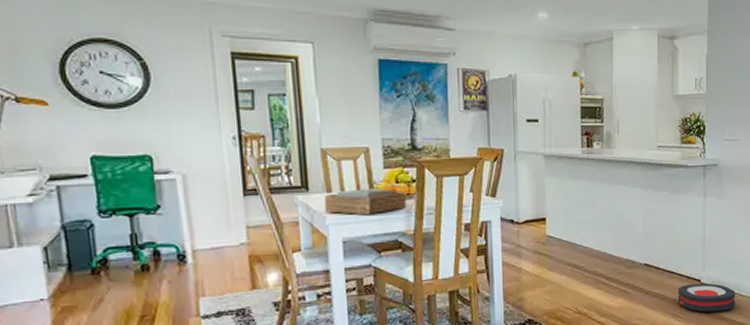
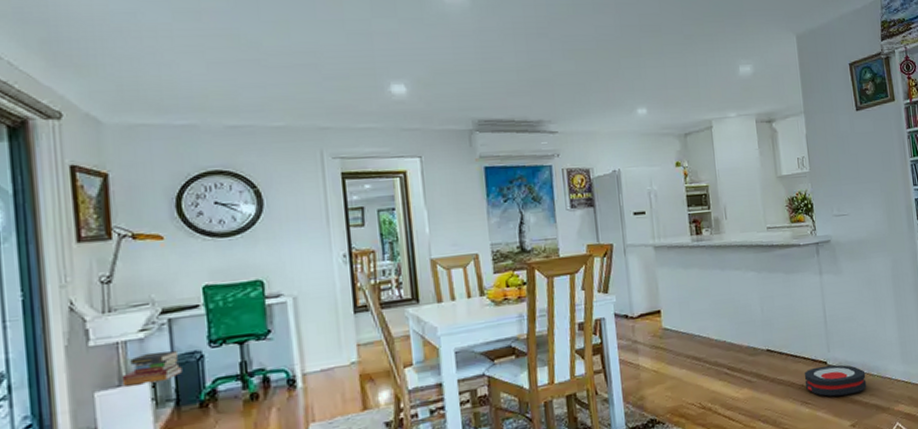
books: none [12,217,73,248] -> present [121,351,183,386]
napkin holder: present [324,188,406,216] -> none [434,294,518,324]

